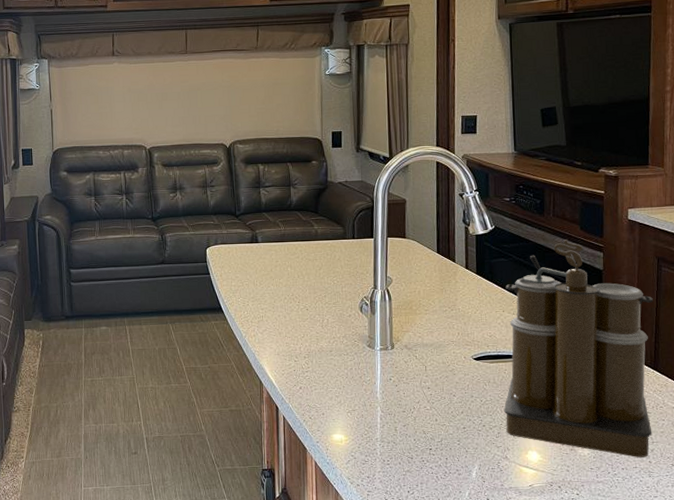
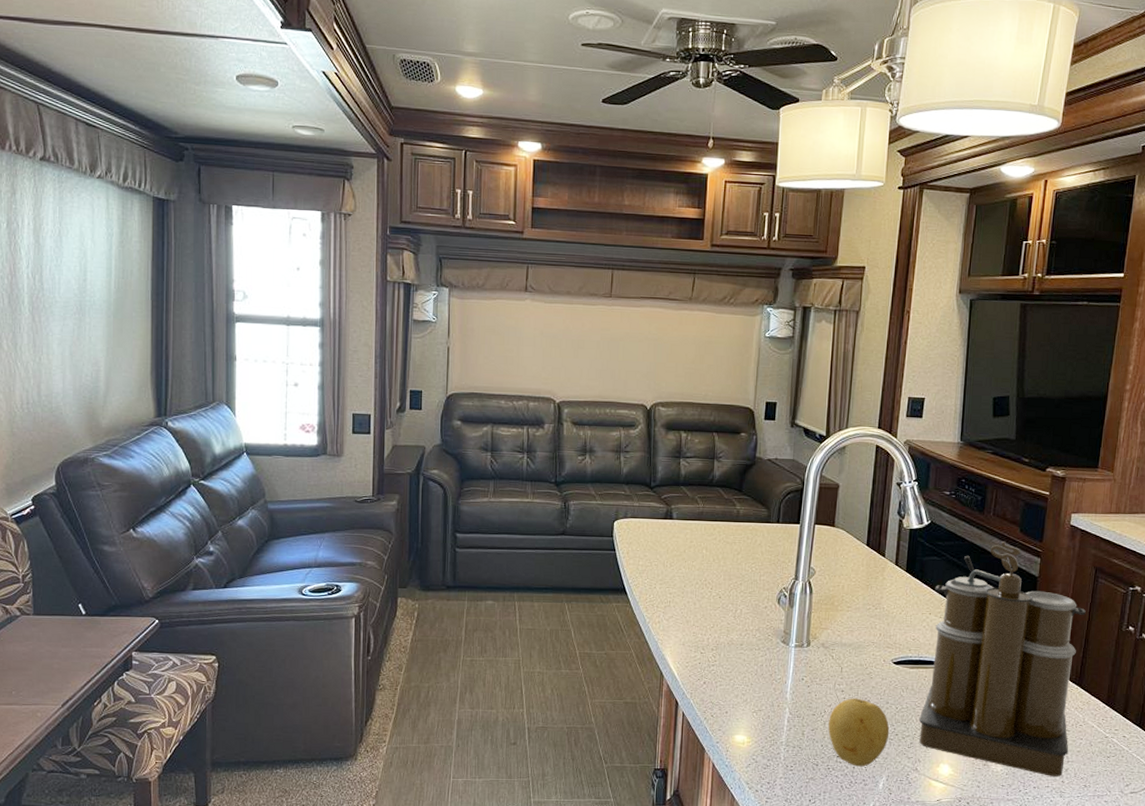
fruit: none [419,394,477,458] -> present [828,698,890,767]

